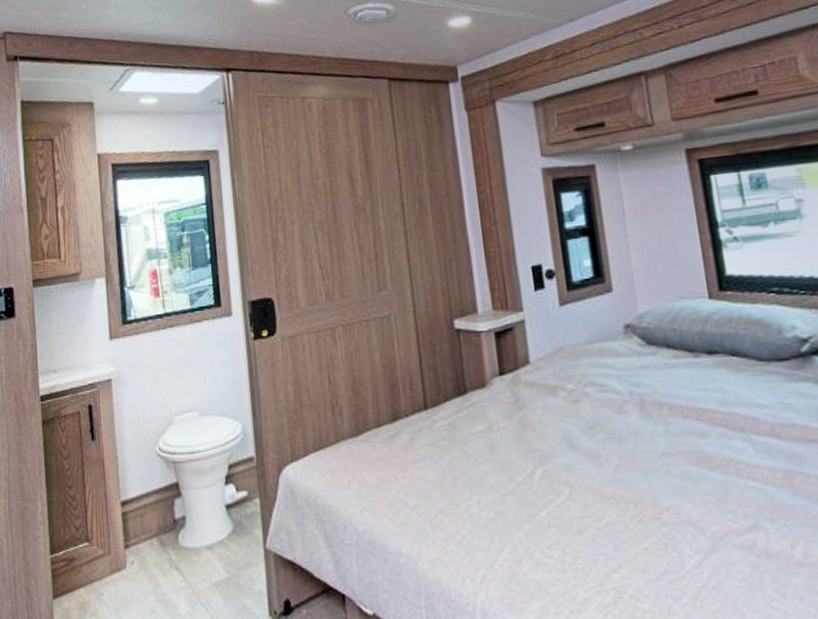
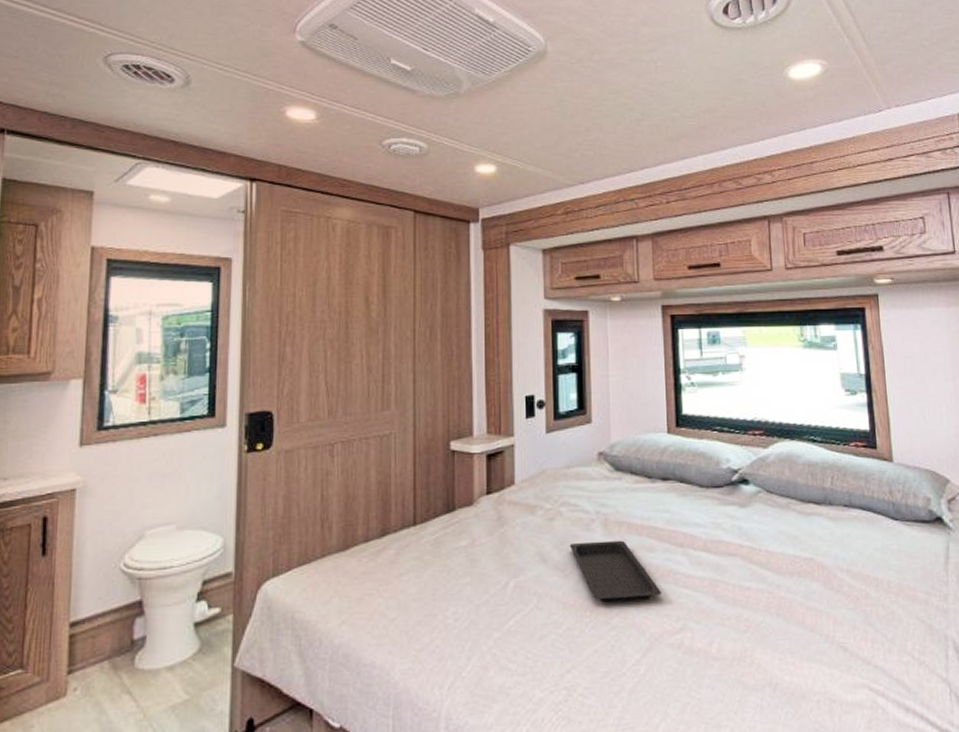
serving tray: none [600,424,721,493] -> present [569,540,661,601]

